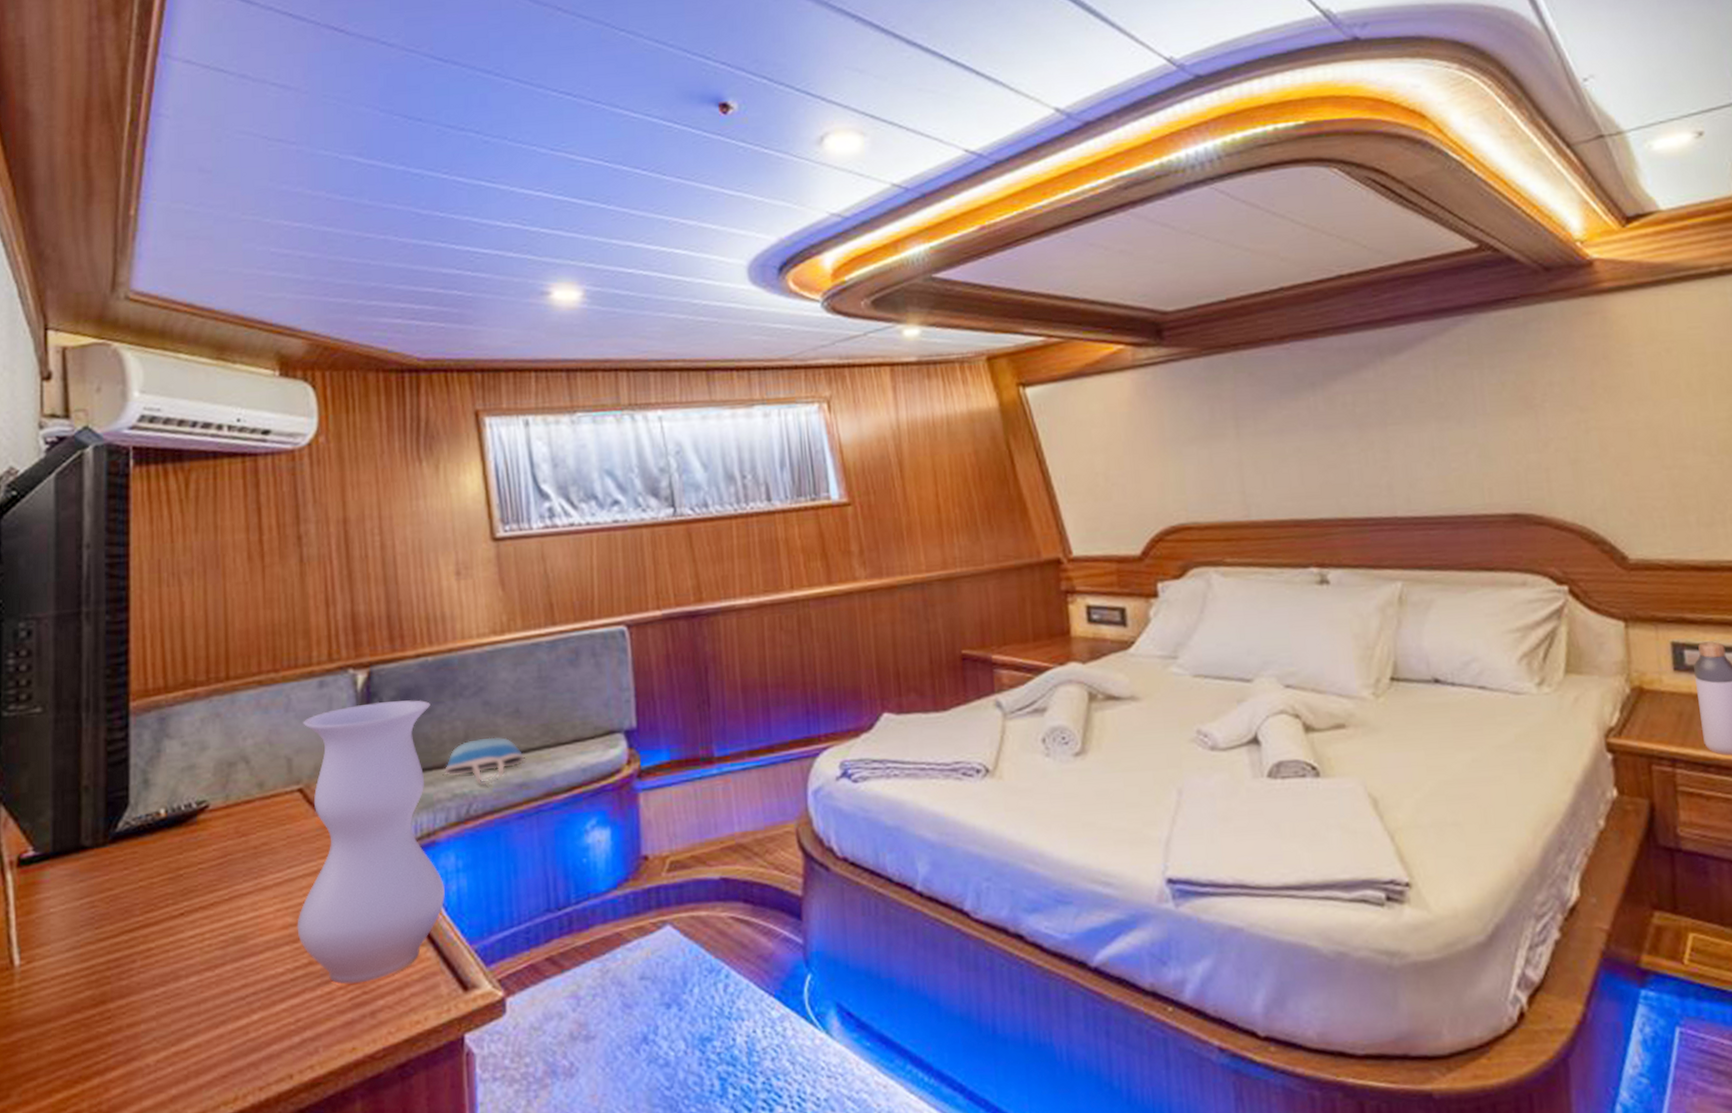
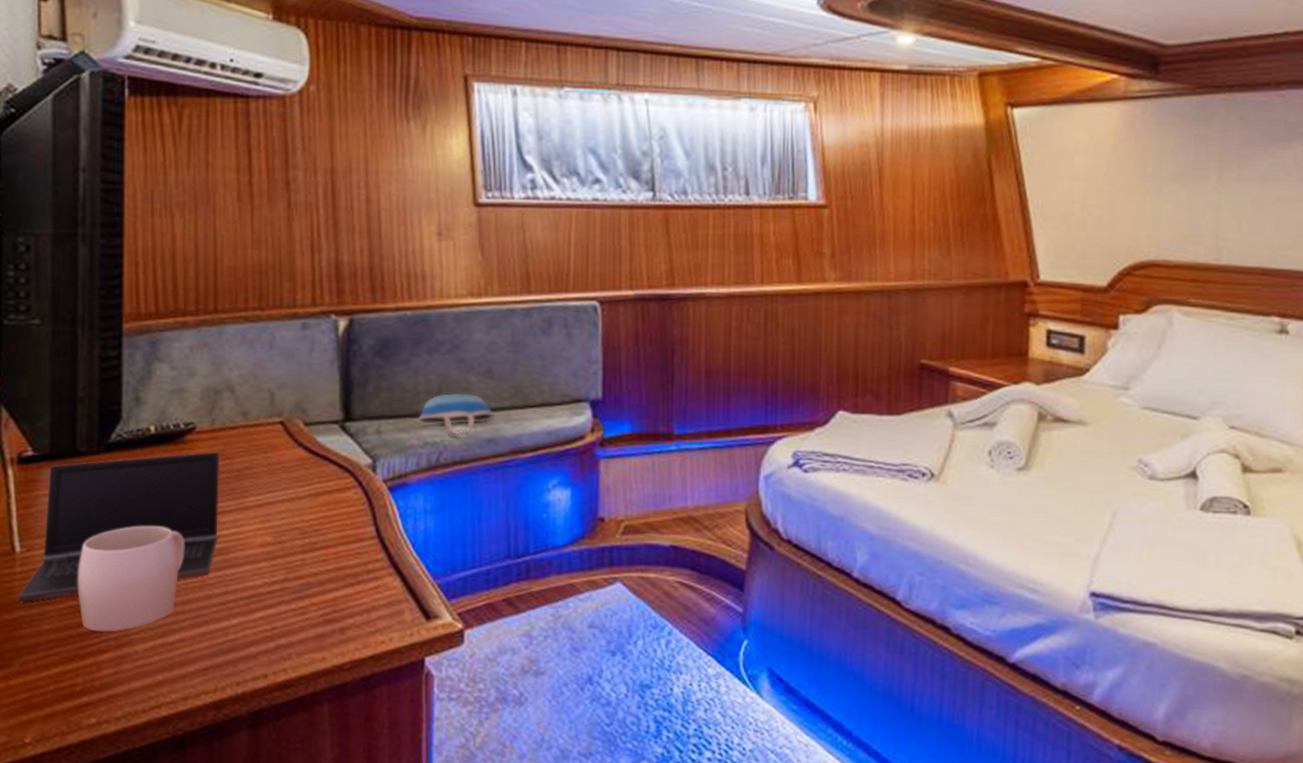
laptop computer: none [17,829,236,1023] -> present [18,451,220,603]
mug: none [82,918,199,1047] -> present [77,525,185,633]
vase: present [297,699,445,985] -> none [275,348,413,602]

